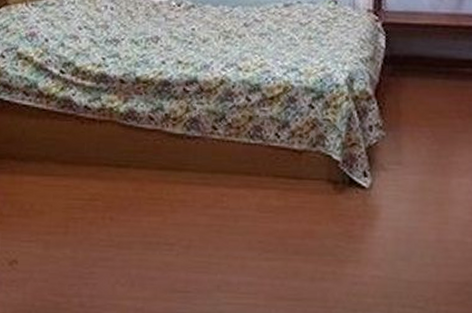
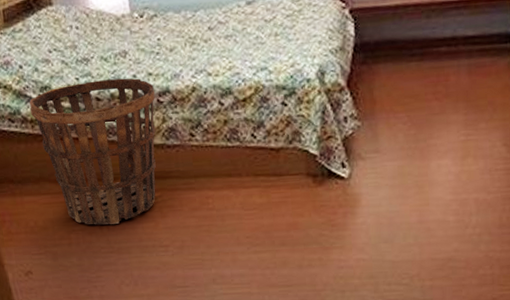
basket: none [48,62,183,215] -> present [30,78,156,225]

